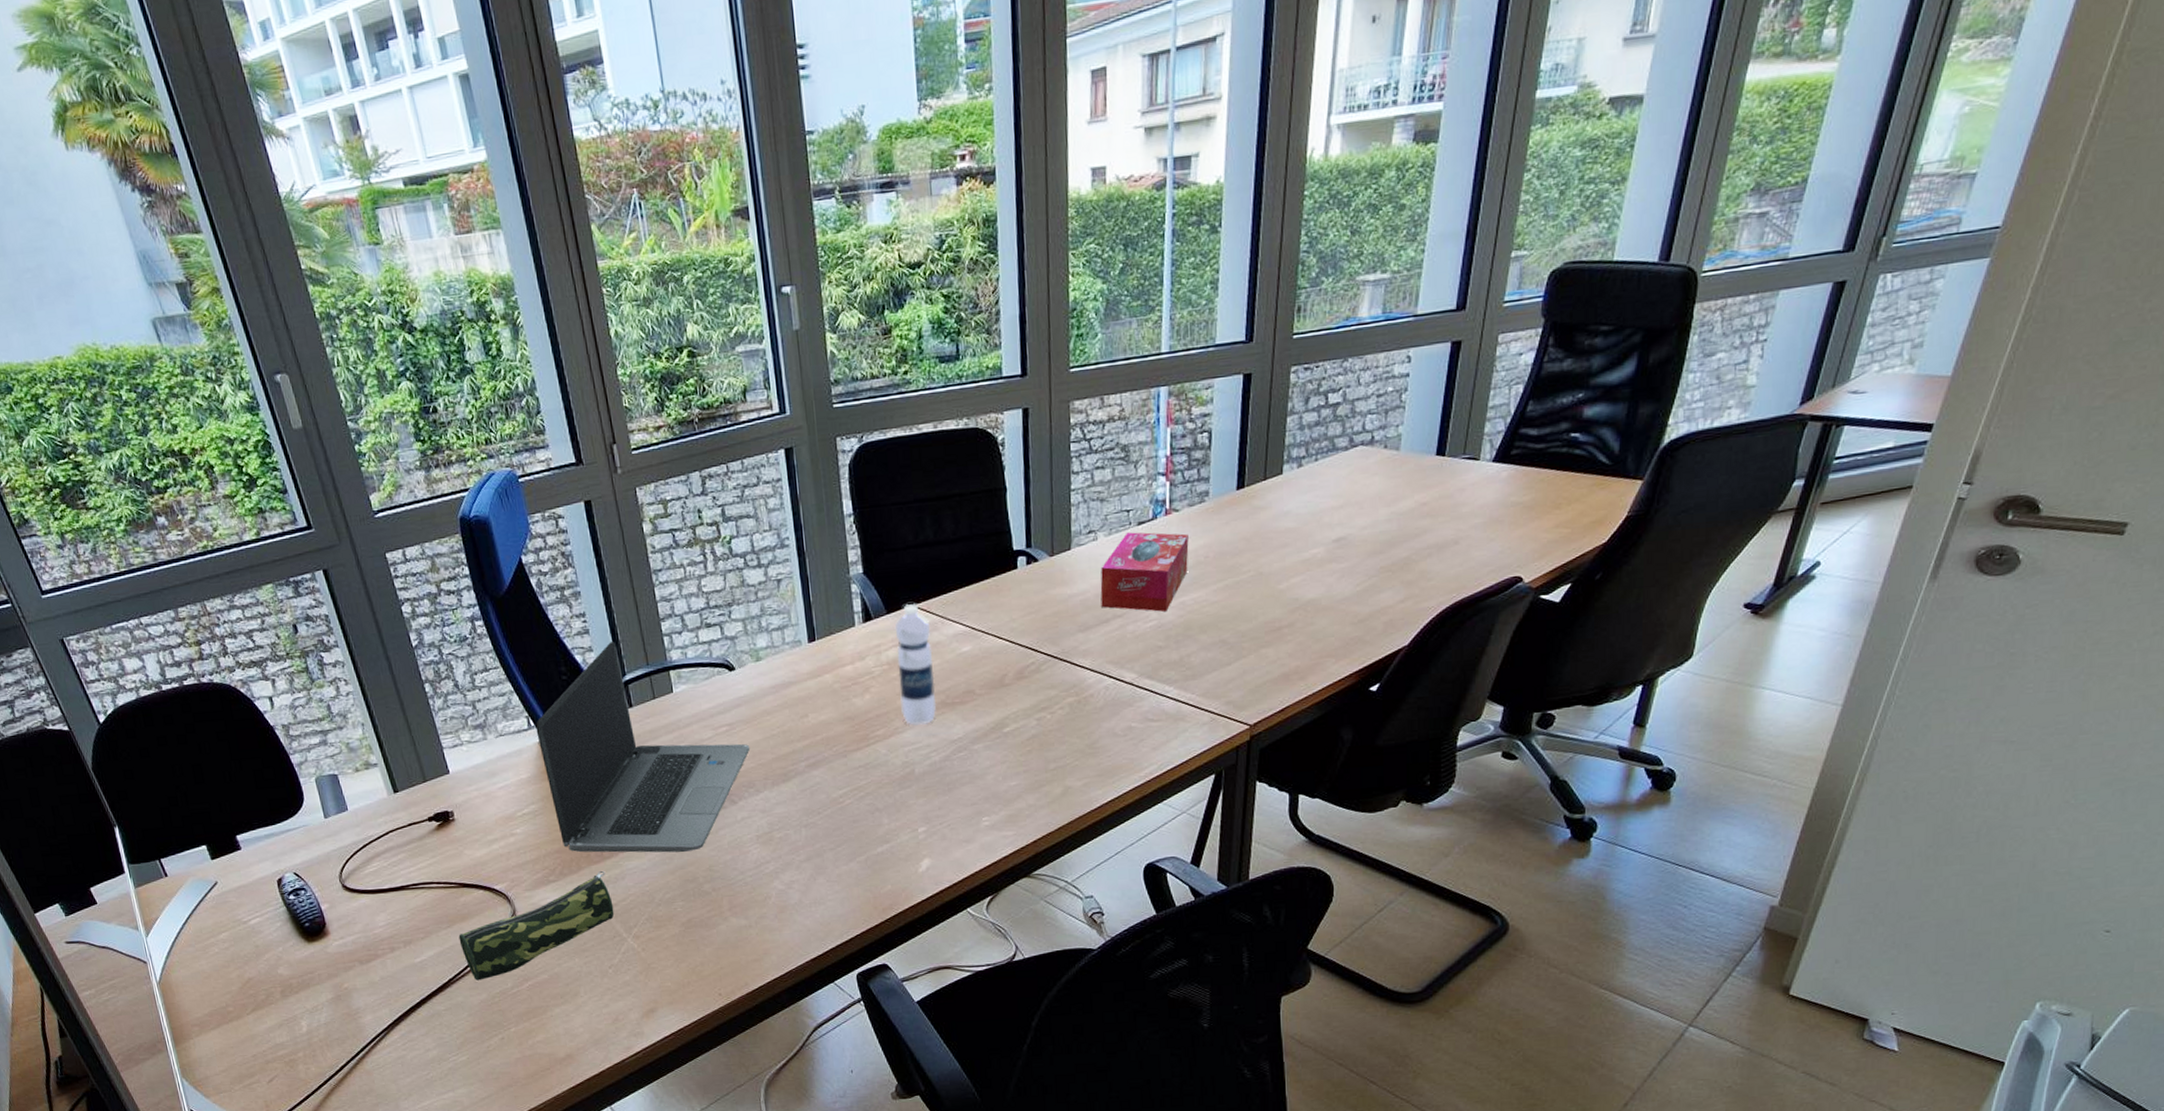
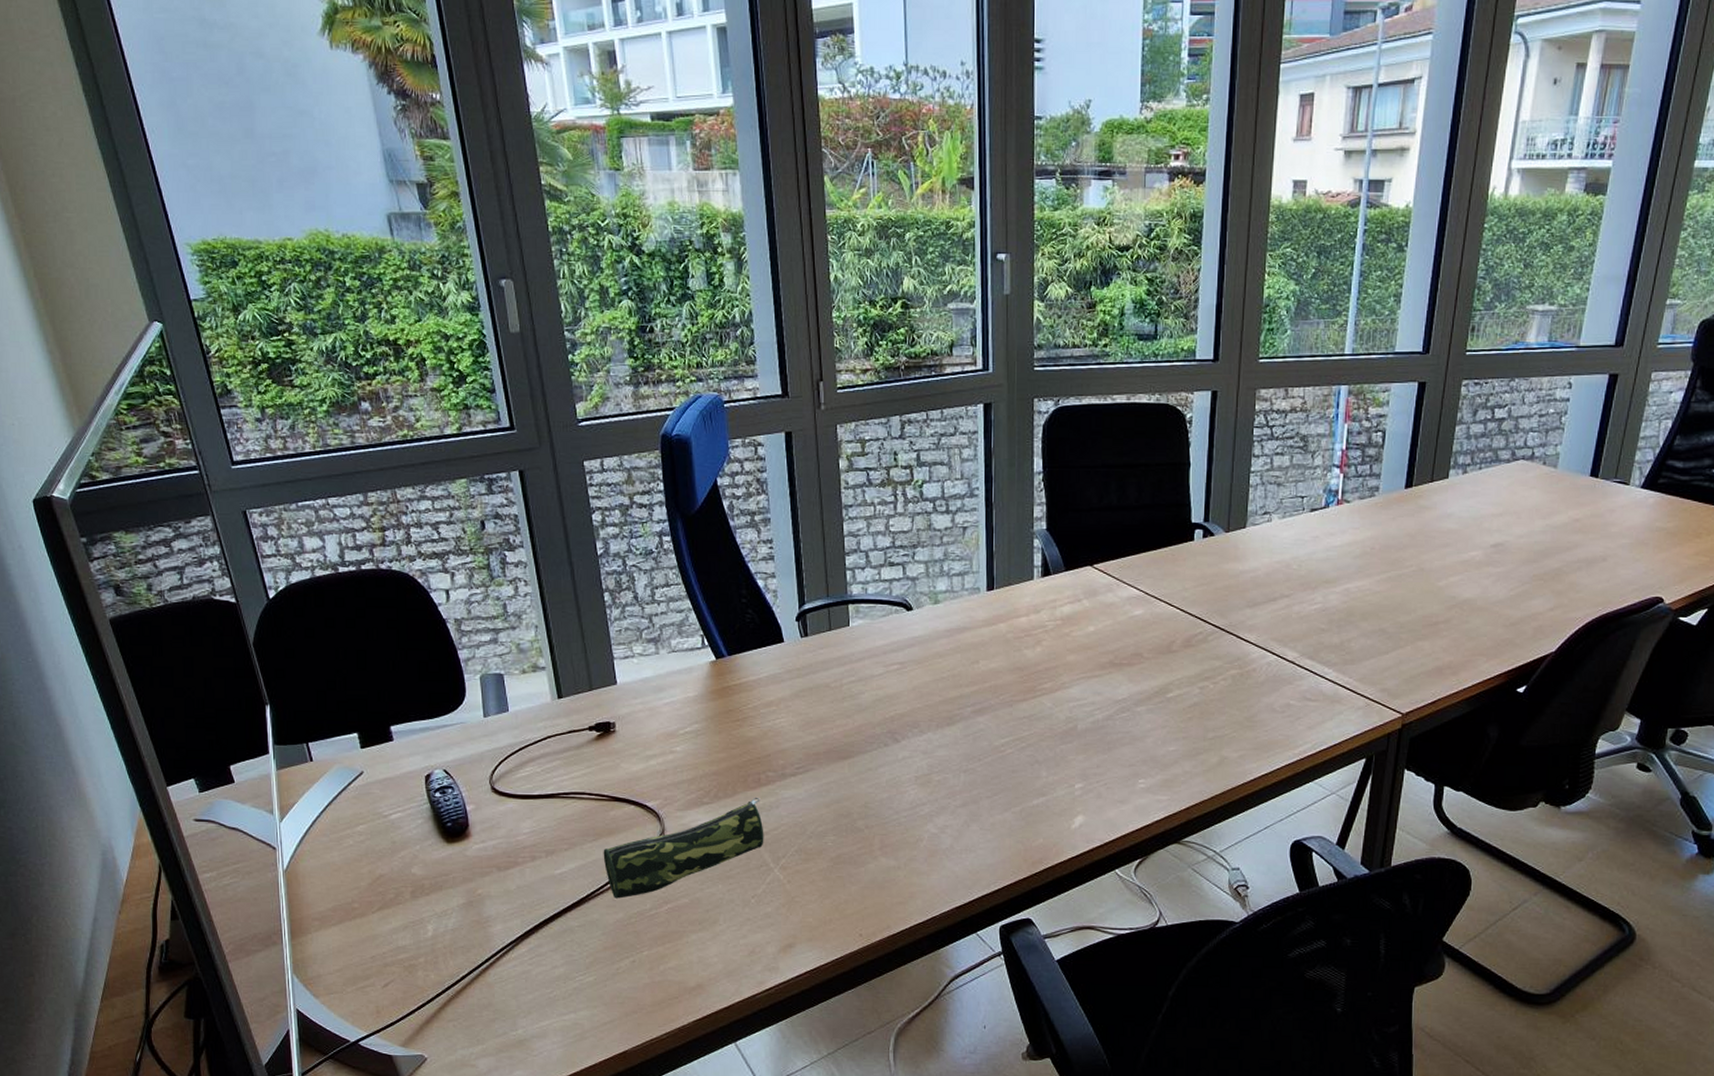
laptop computer: present [535,641,751,853] -> none [709,570,919,786]
water bottle: present [894,604,937,726] -> none [1070,564,1106,682]
tissue box: present [1100,532,1189,612] -> none [1270,518,1357,596]

